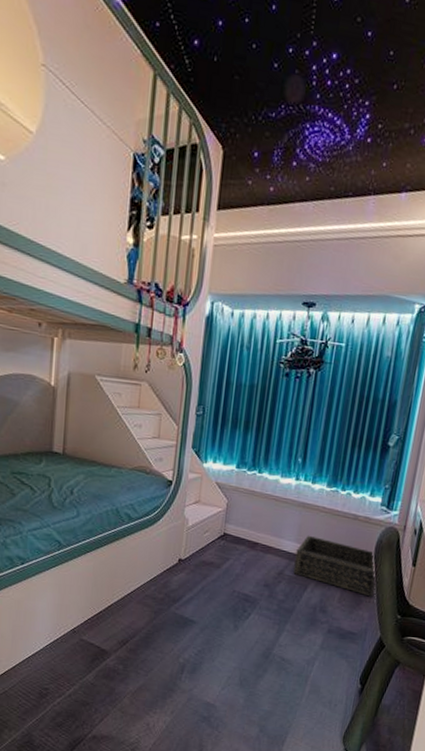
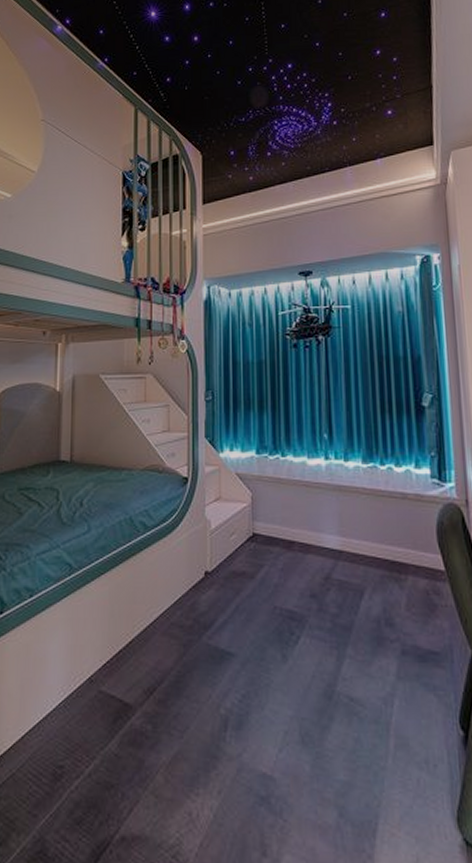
basket: present [293,535,375,597] -> none [341,524,449,599]

